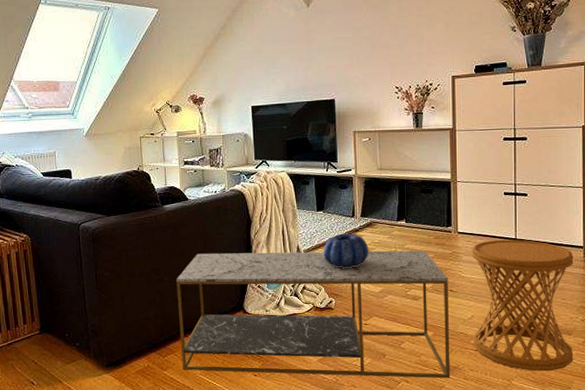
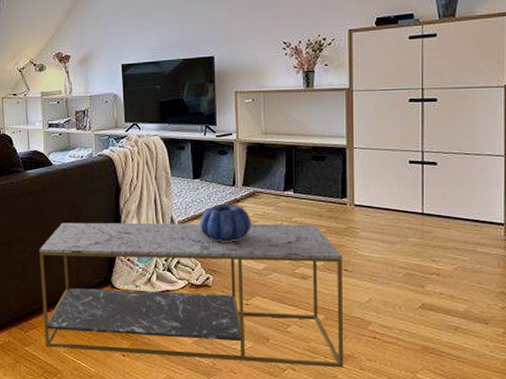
side table: present [471,239,574,372] -> none [370,214,492,365]

